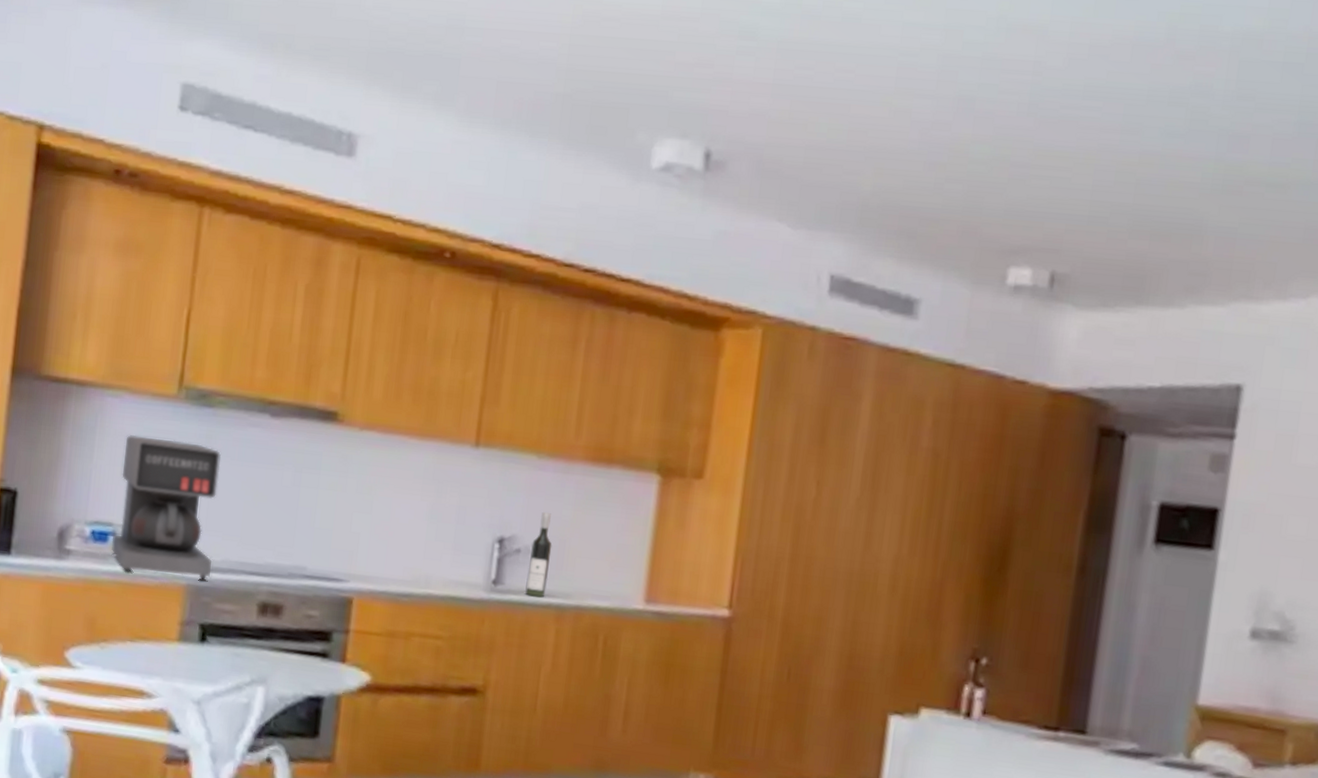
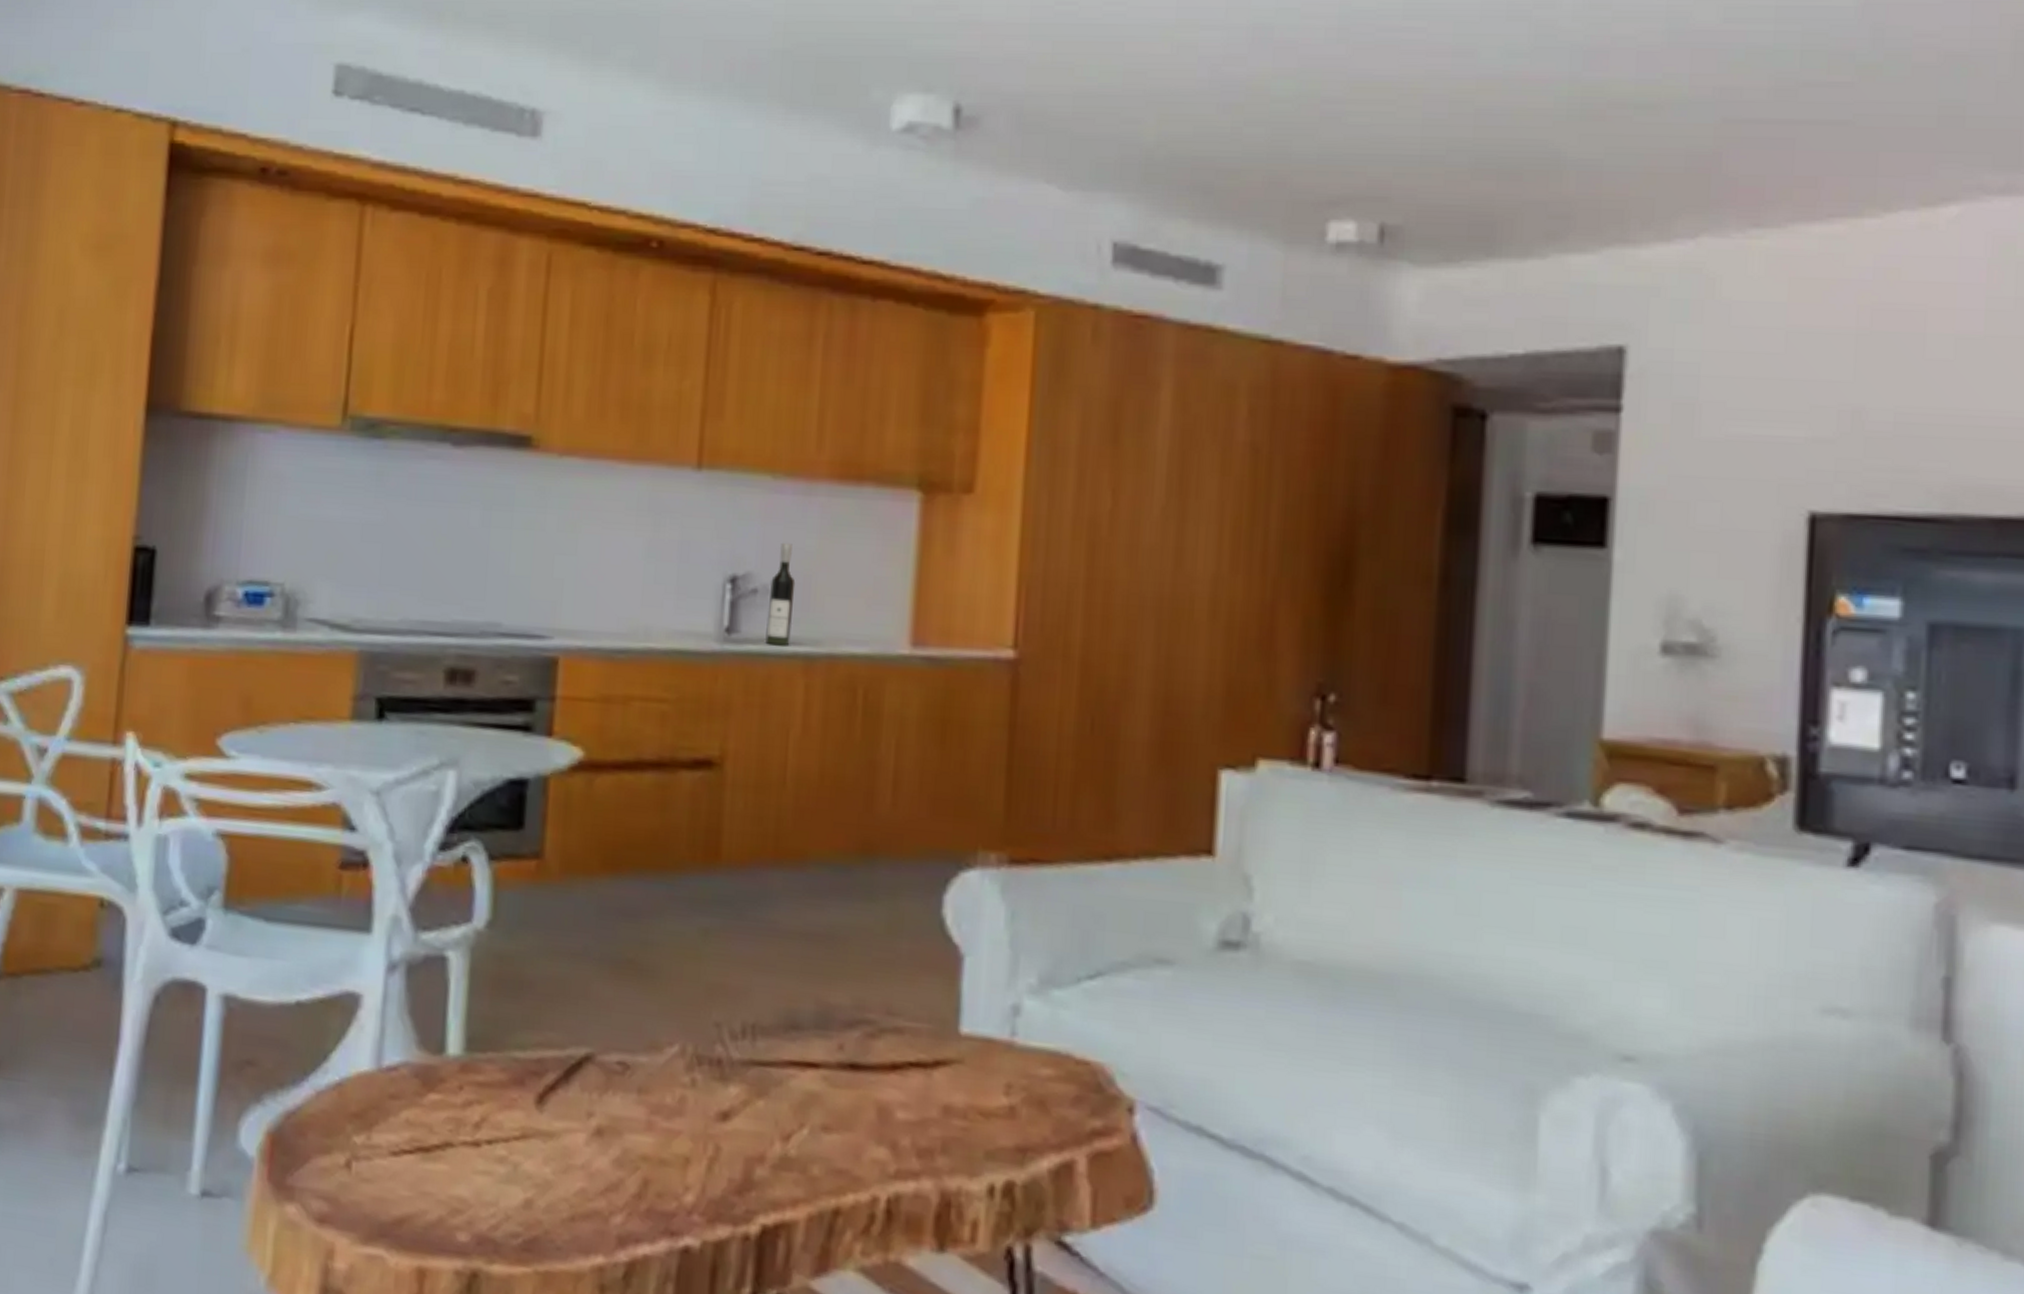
coffee maker: present [112,435,221,580] -> none [269,476,395,645]

